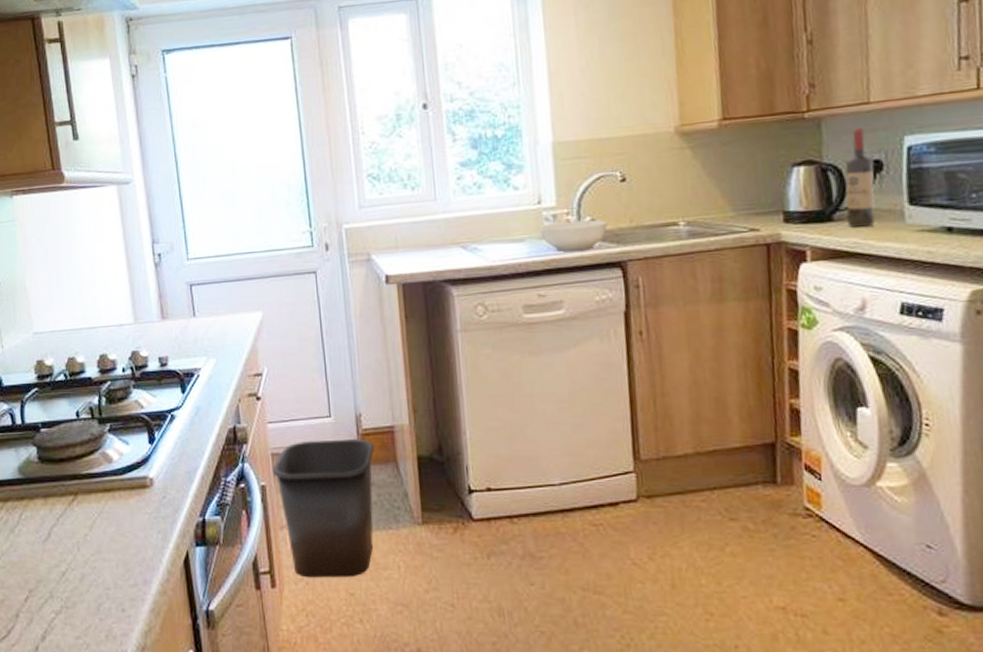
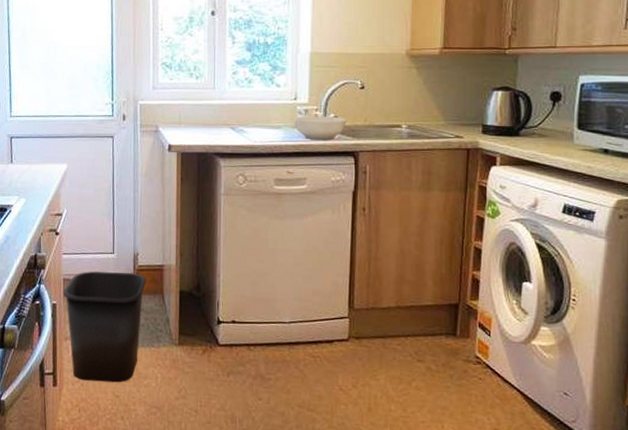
wine bottle: present [845,129,875,228] -> none [530,66,555,143]

